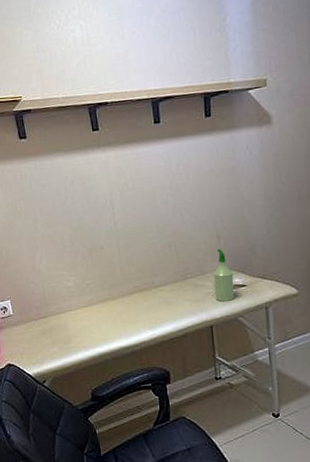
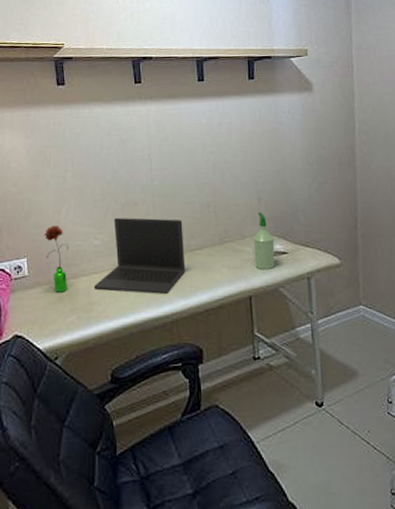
flower: none [22,270,48,328] -> present [44,225,68,293]
laptop: none [71,259,151,327] -> present [94,217,186,295]

